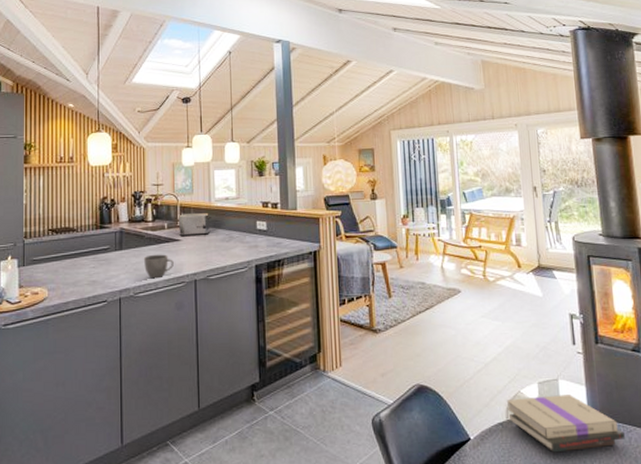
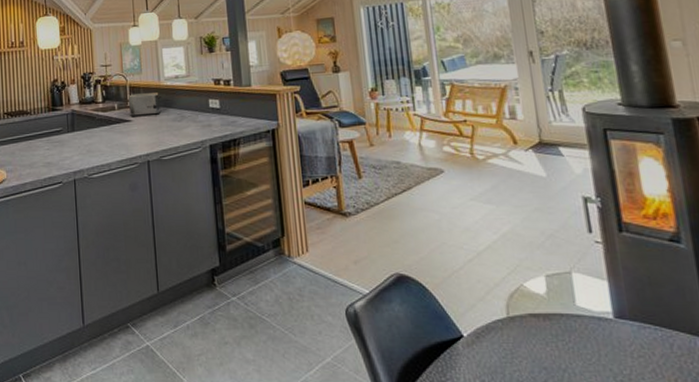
cup: present [143,254,174,279] -> none [95,135,126,160]
books: present [506,395,625,453] -> none [506,290,664,357]

